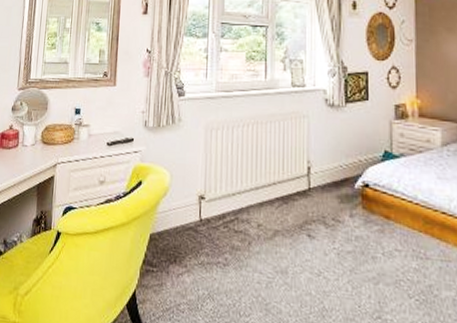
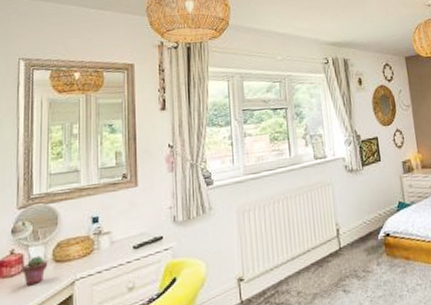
potted succulent: none [17,134,37,160] -> present [22,255,48,286]

